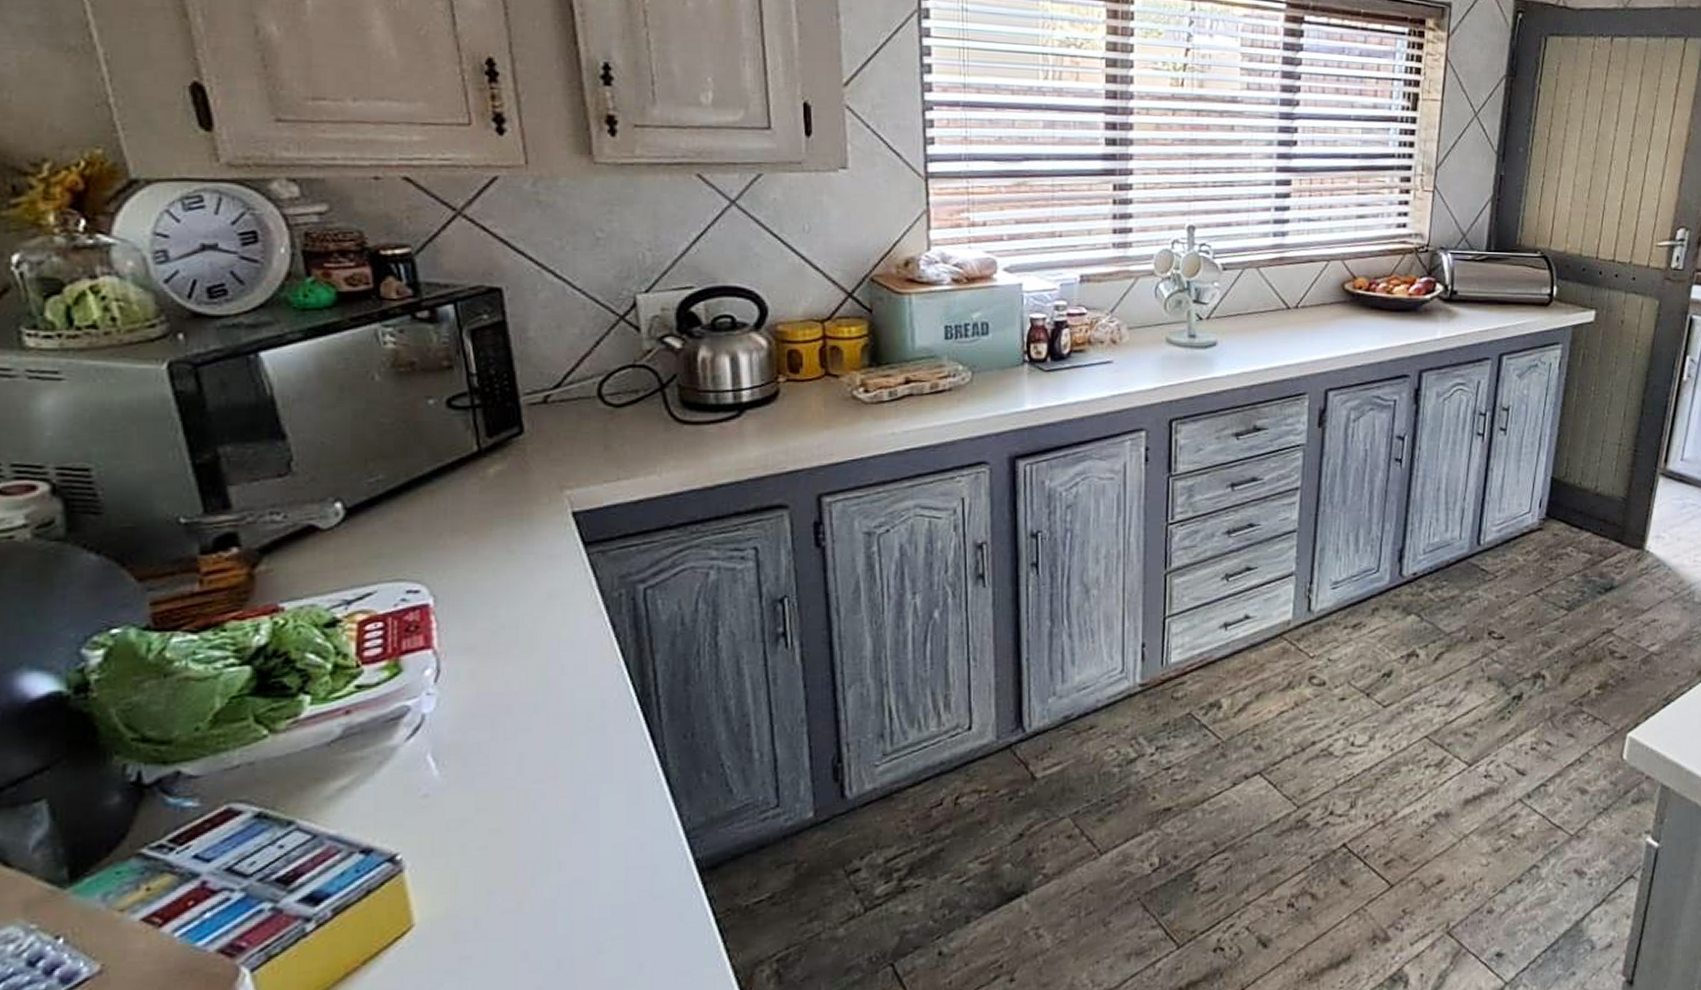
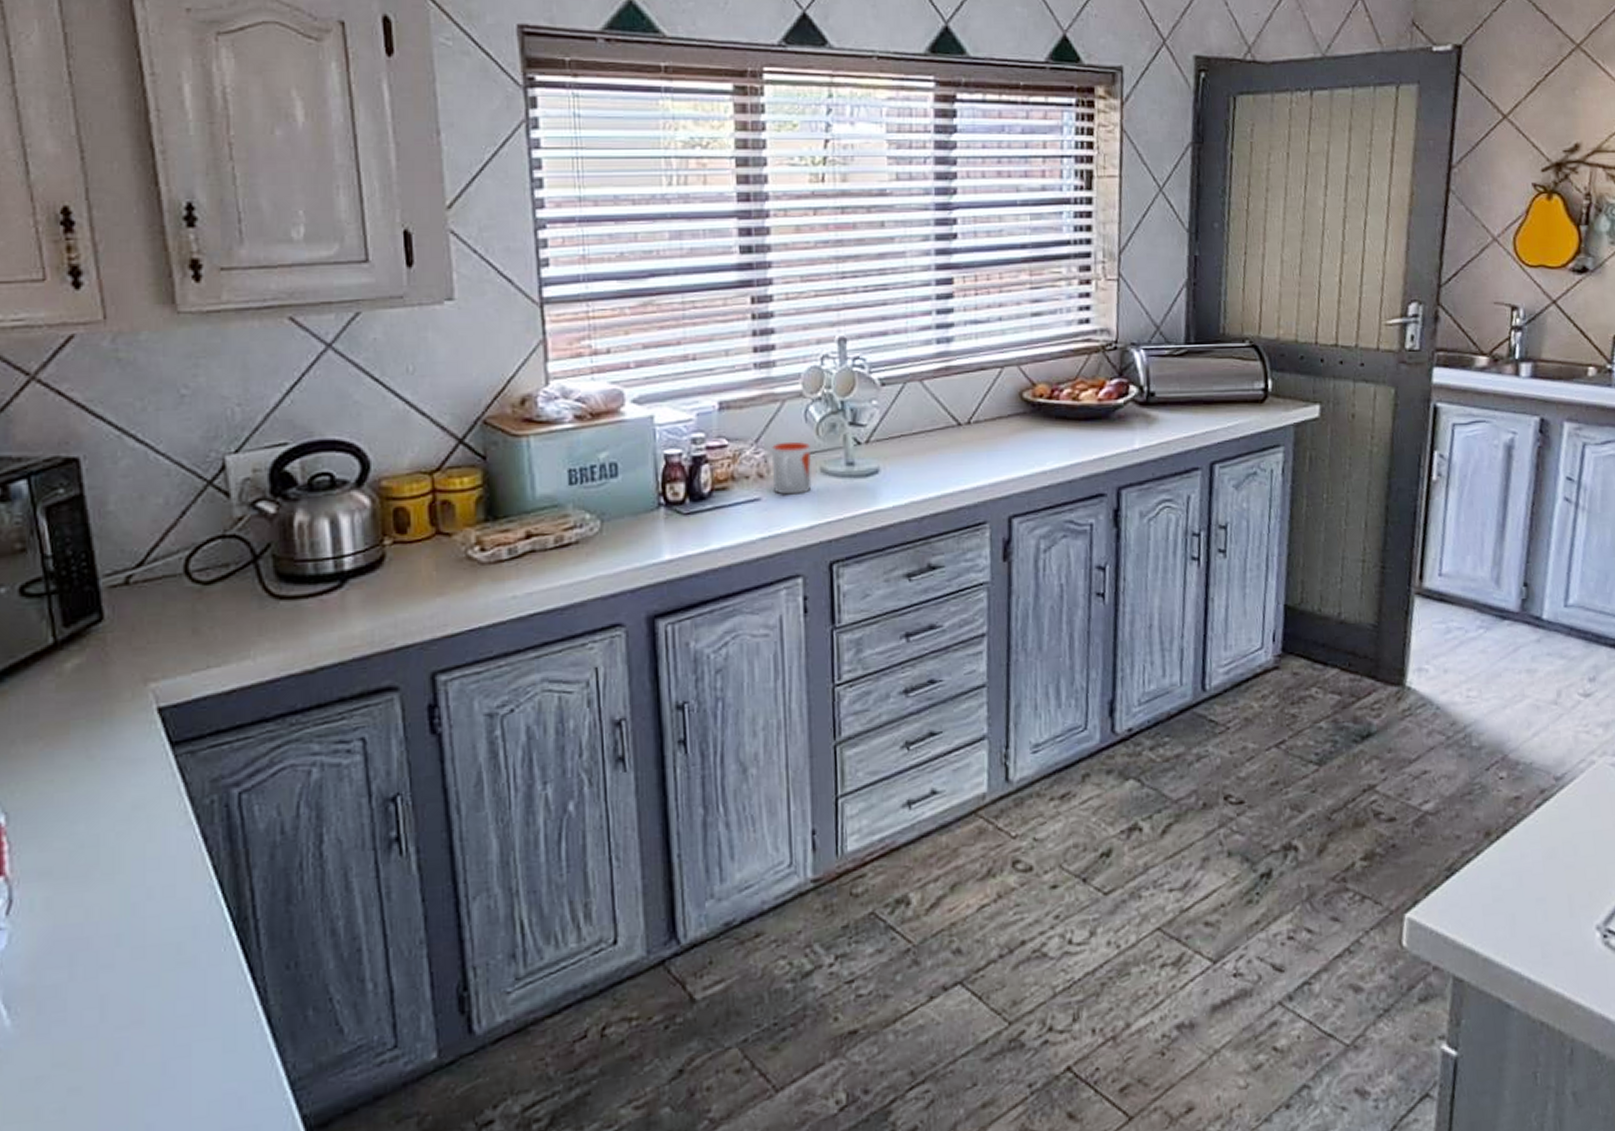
mug: none [1124,313,1159,360] -> present [771,441,812,495]

